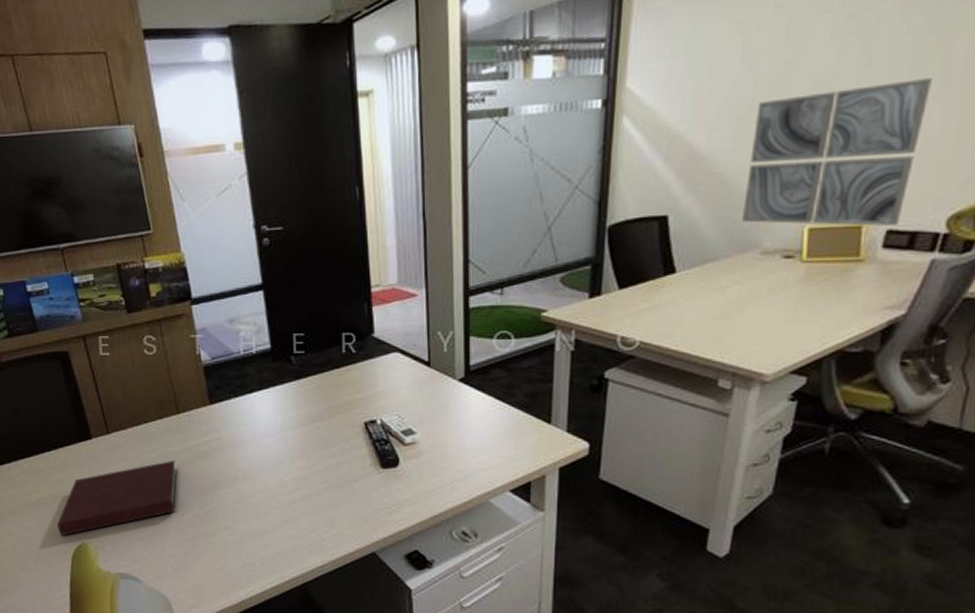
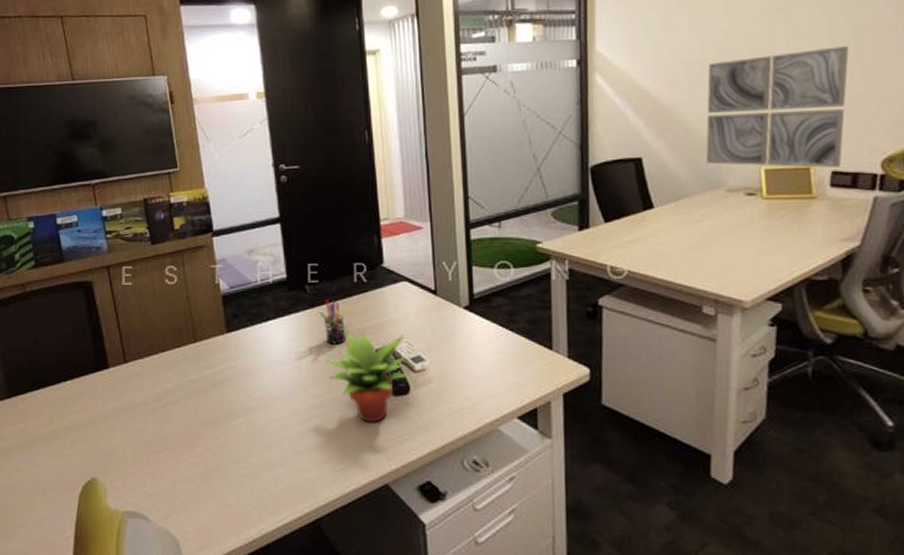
notebook: present [57,460,178,536] -> none [68,389,192,472]
pen holder: none [305,371,334,417] -> present [319,300,346,345]
succulent plant: none [313,403,398,494] -> present [327,331,409,422]

